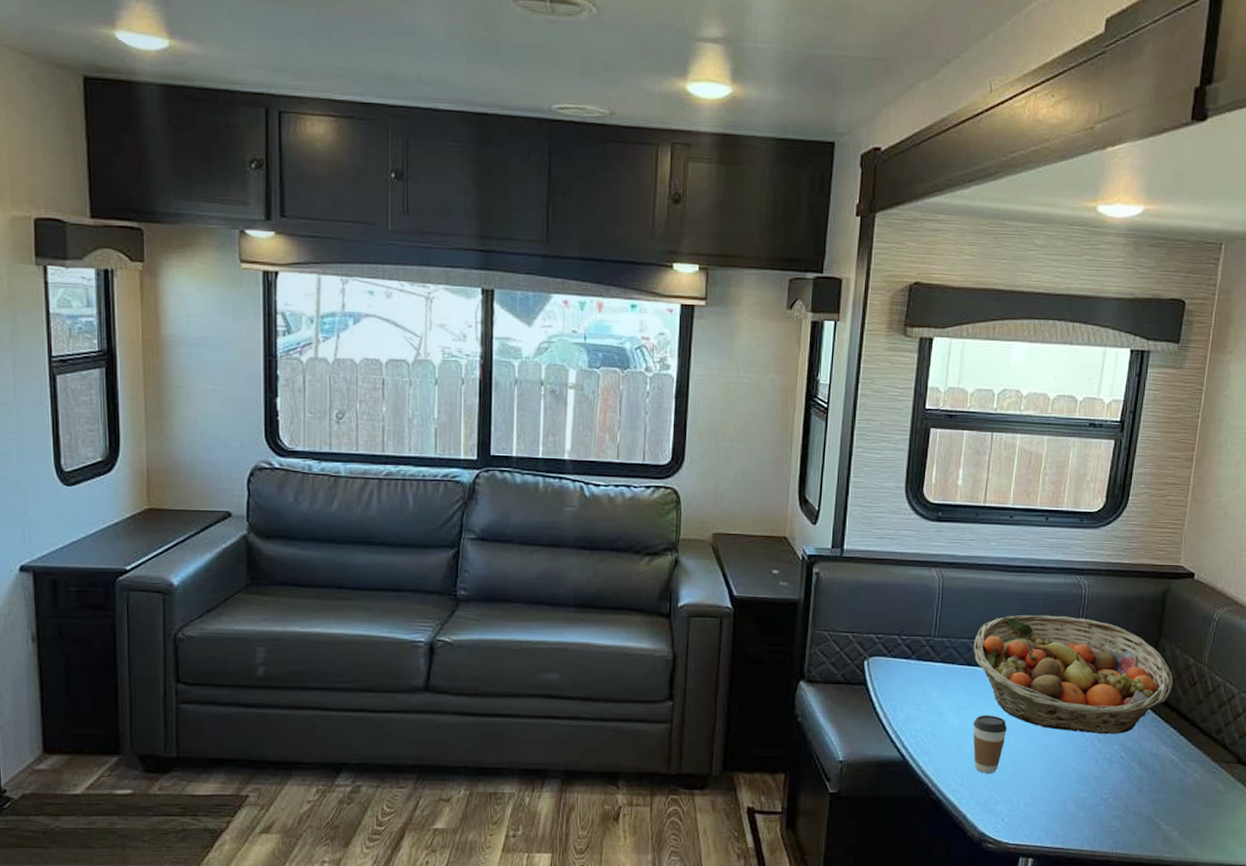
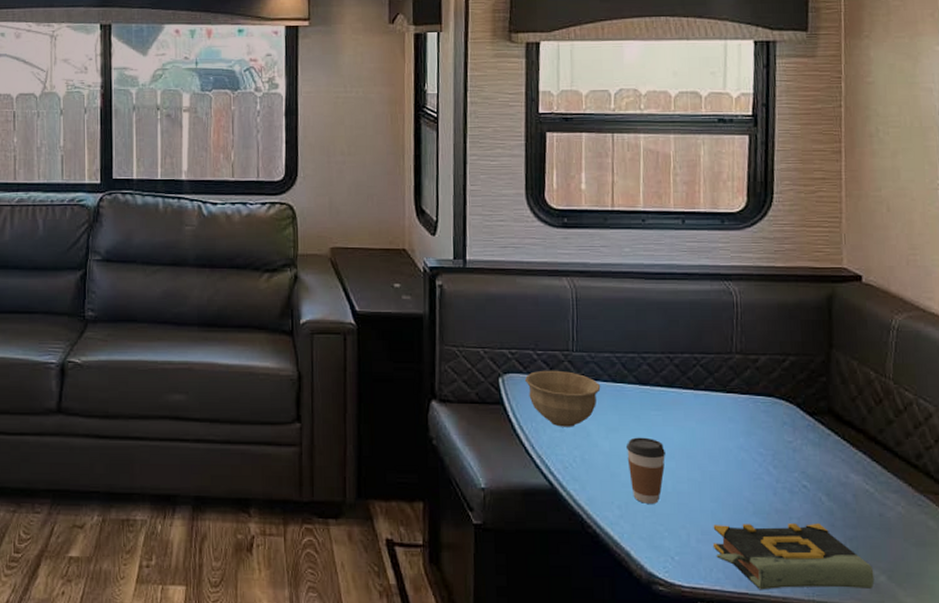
bowl: none [888,654,957,706] -> present [524,370,601,427]
fruit basket: present [973,614,1174,734] -> none [617,325,855,459]
book: none [1038,788,1169,845] -> present [712,522,875,590]

